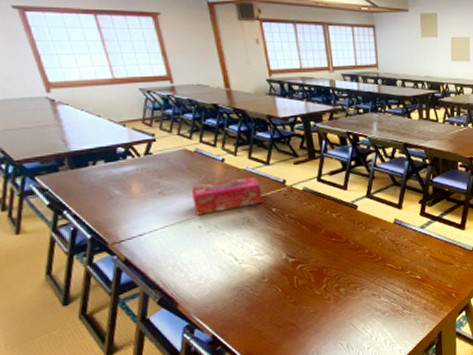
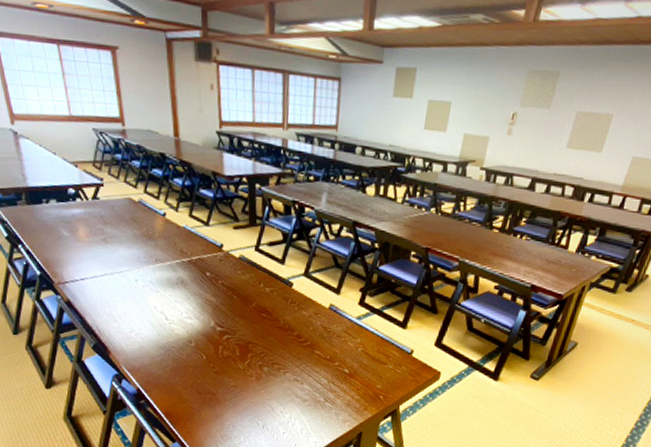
tissue box: present [191,176,263,215] -> none [131,235,199,269]

